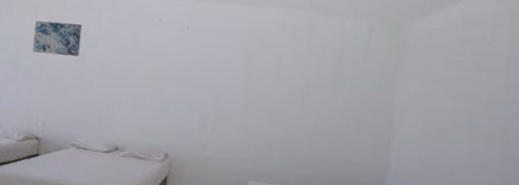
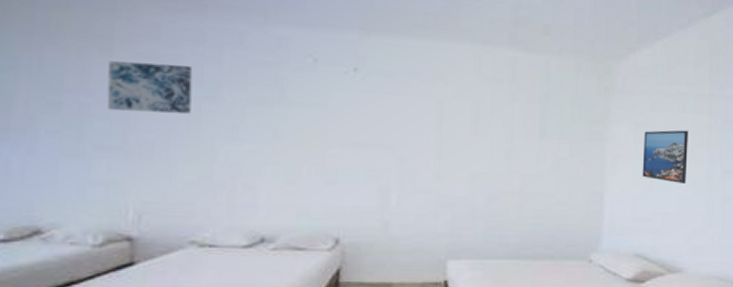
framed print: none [431,86,483,138] -> present [642,130,689,183]

